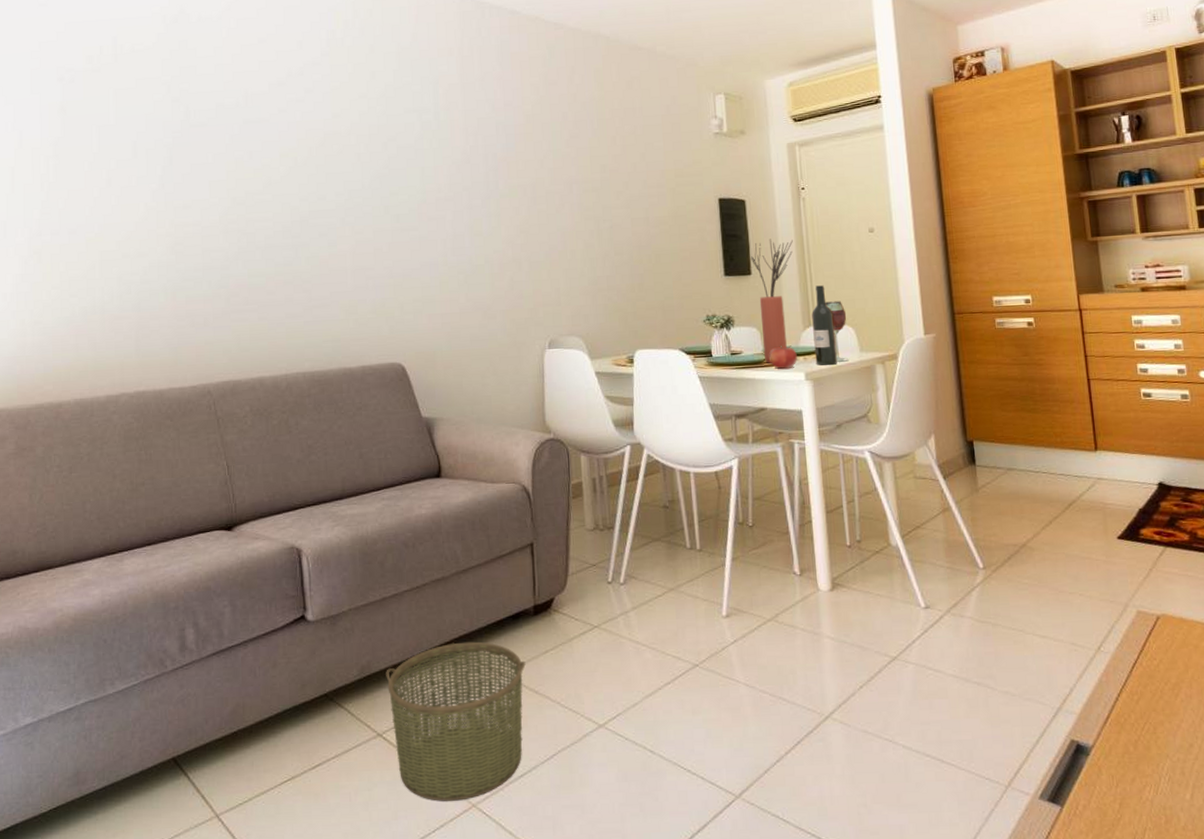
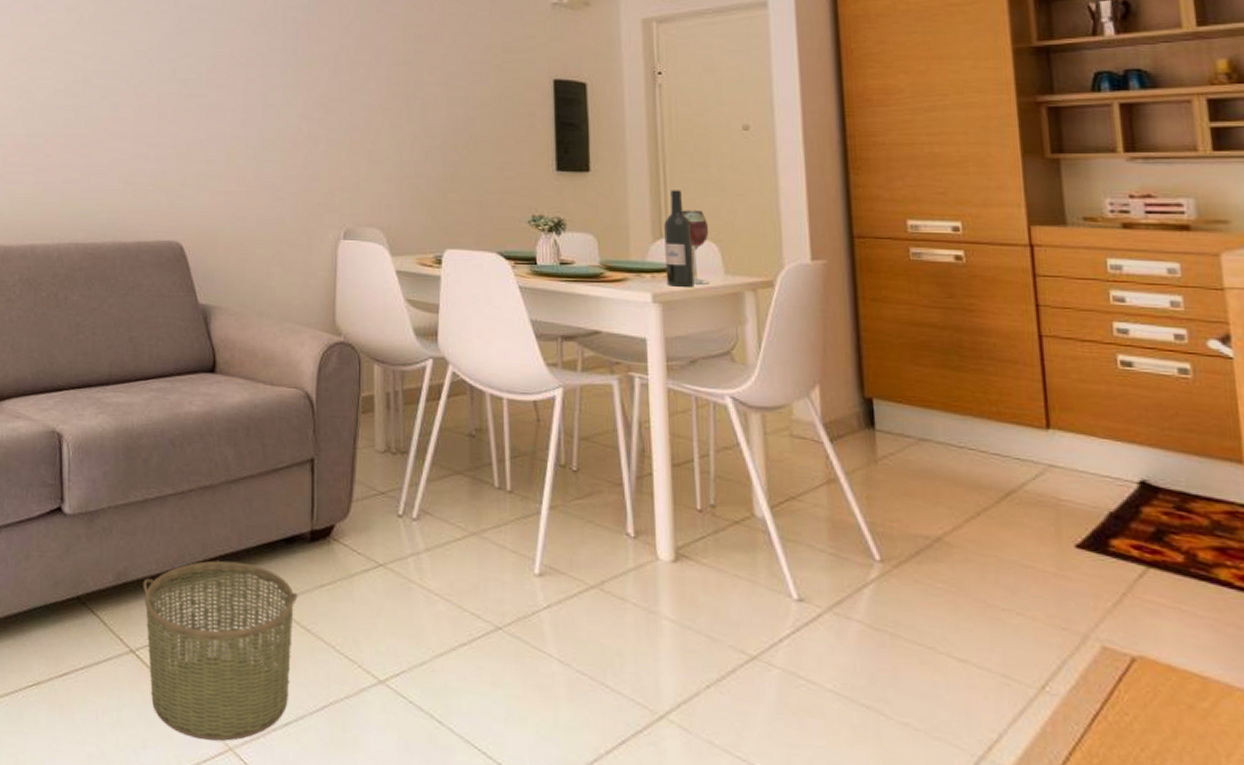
vase: present [751,239,793,363] -> none [591,130,644,278]
fruit: present [769,345,797,369] -> none [608,257,643,286]

